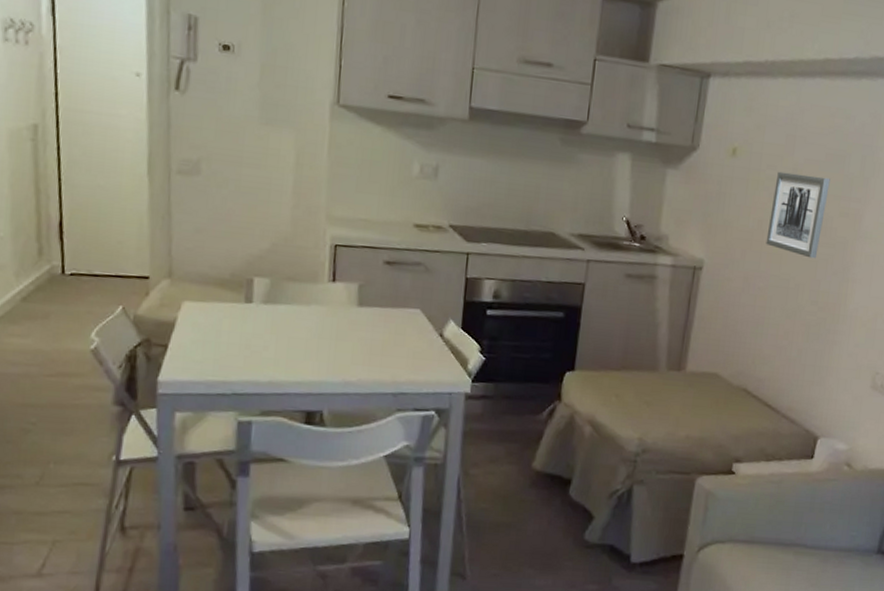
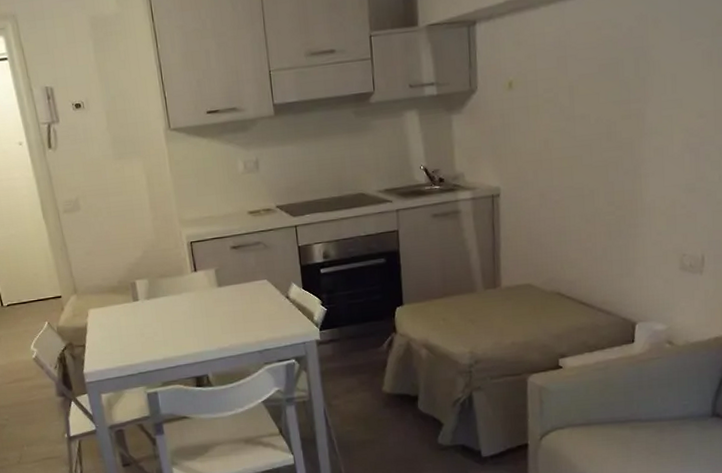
wall art: present [765,171,831,259] -> none [554,86,608,164]

